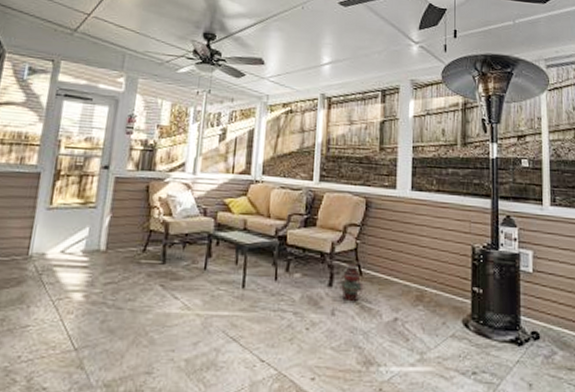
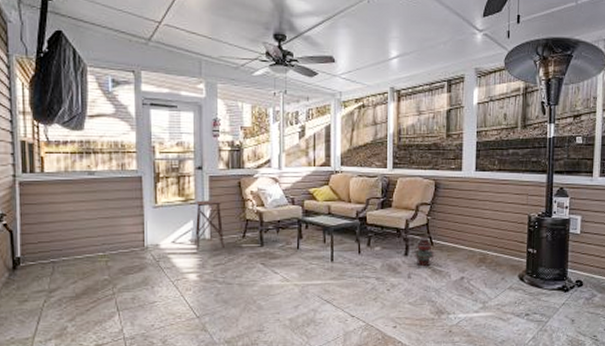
side table: none [87,204,124,264] -> present [195,200,224,251]

